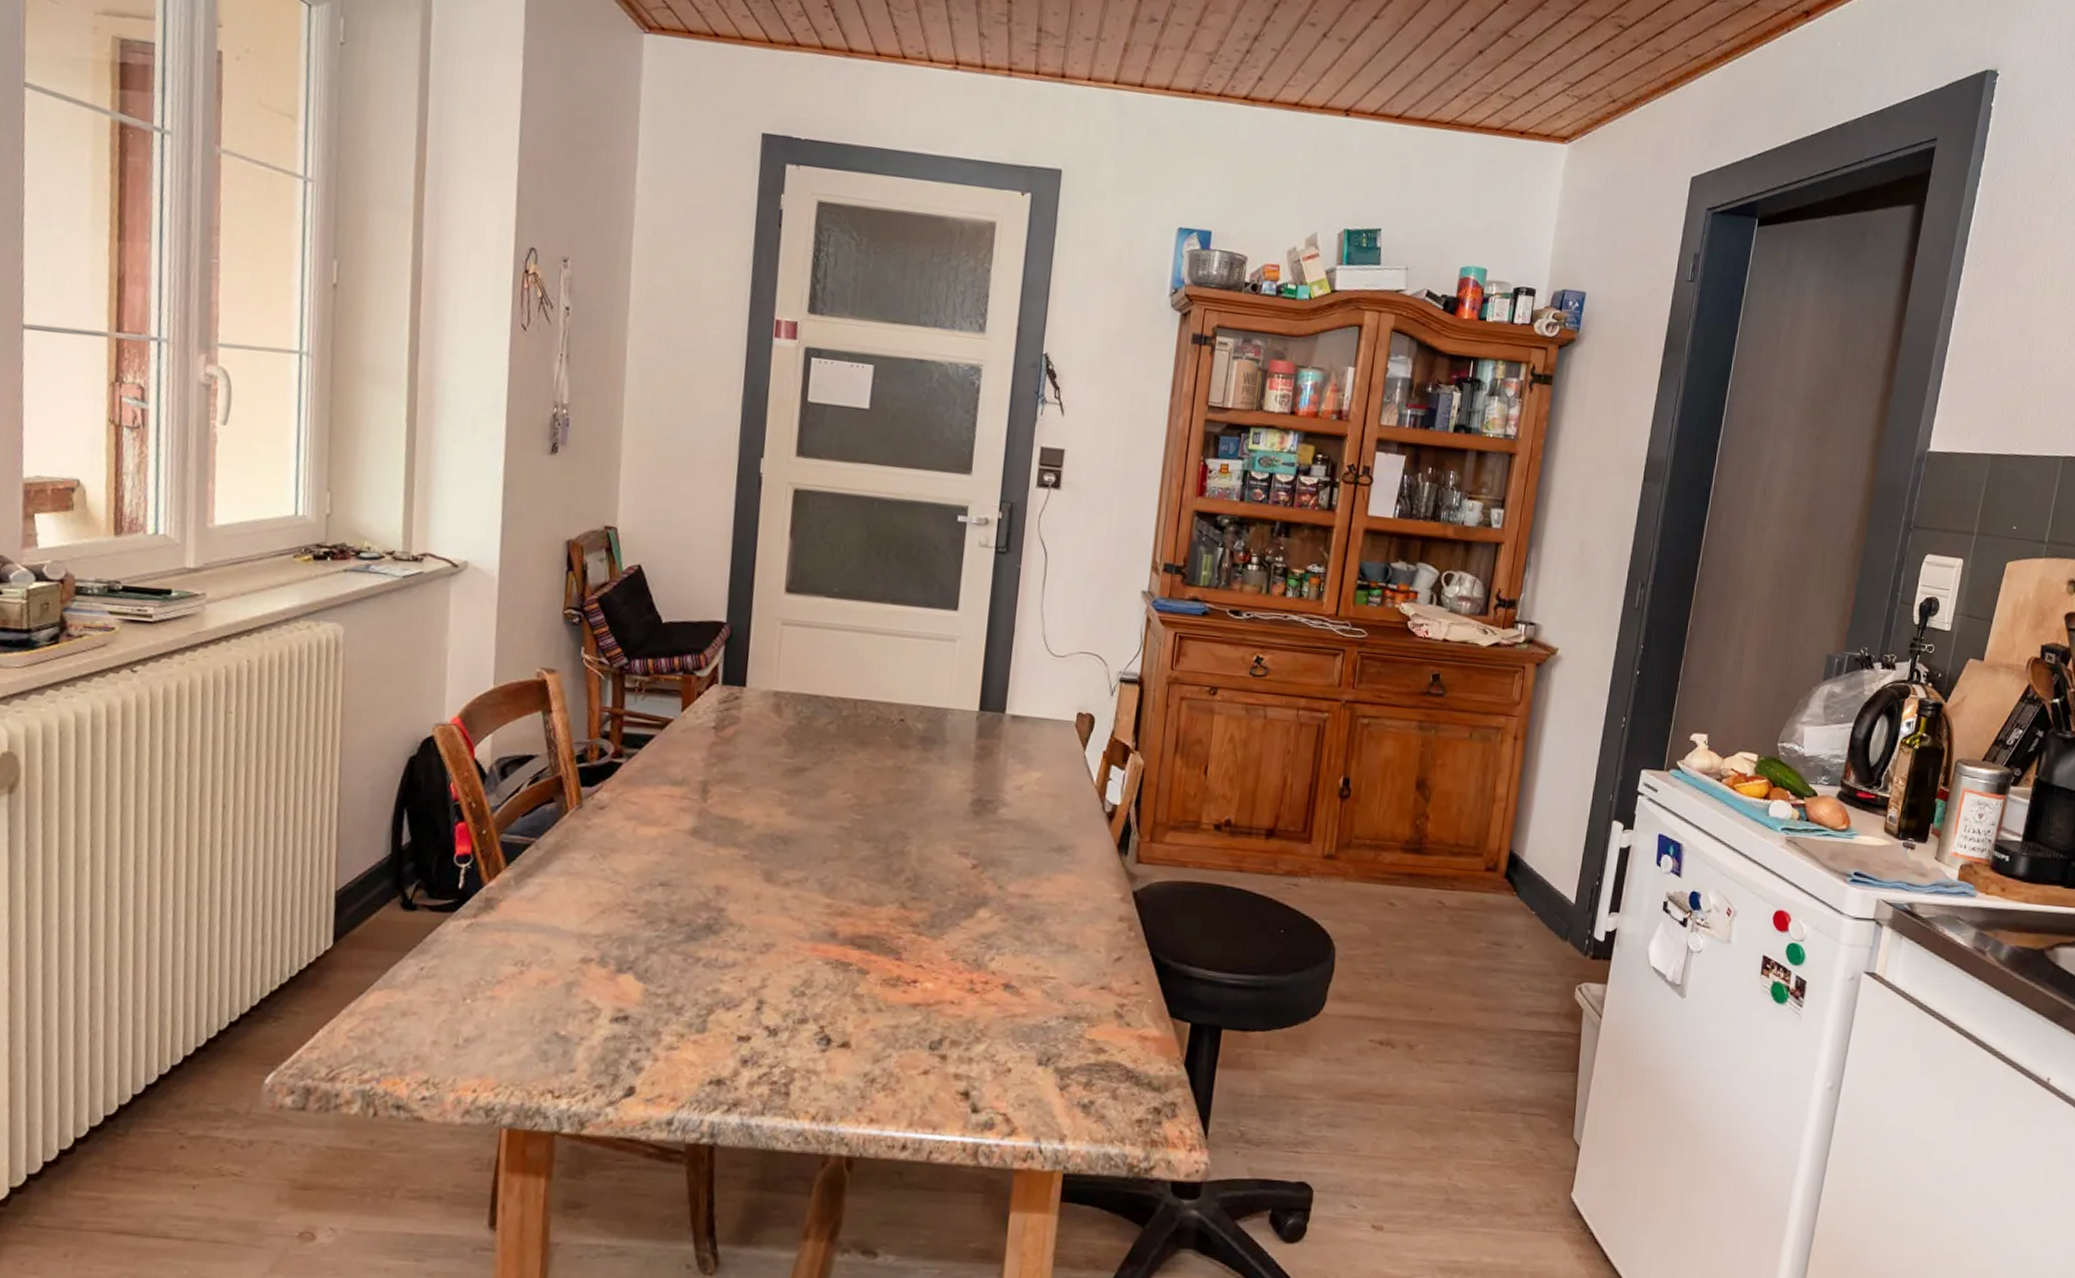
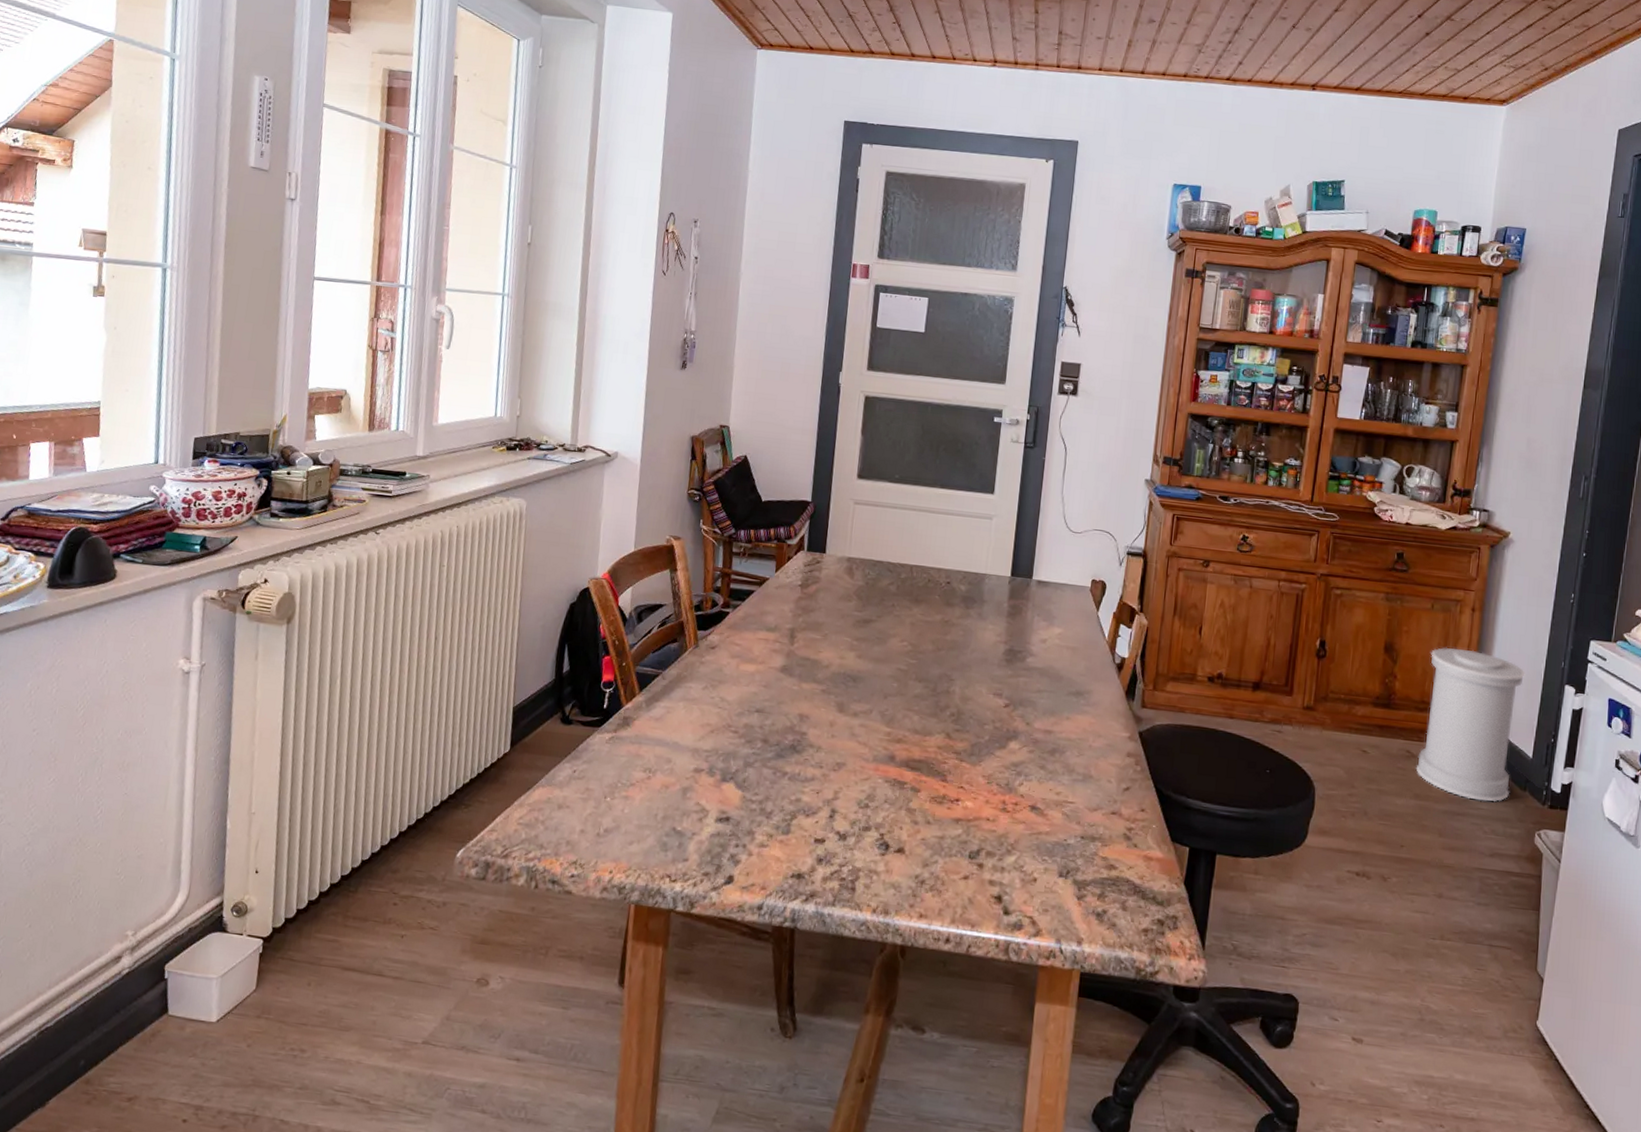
trash can: none [1448,781,1570,955] -> present [1416,647,1525,802]

